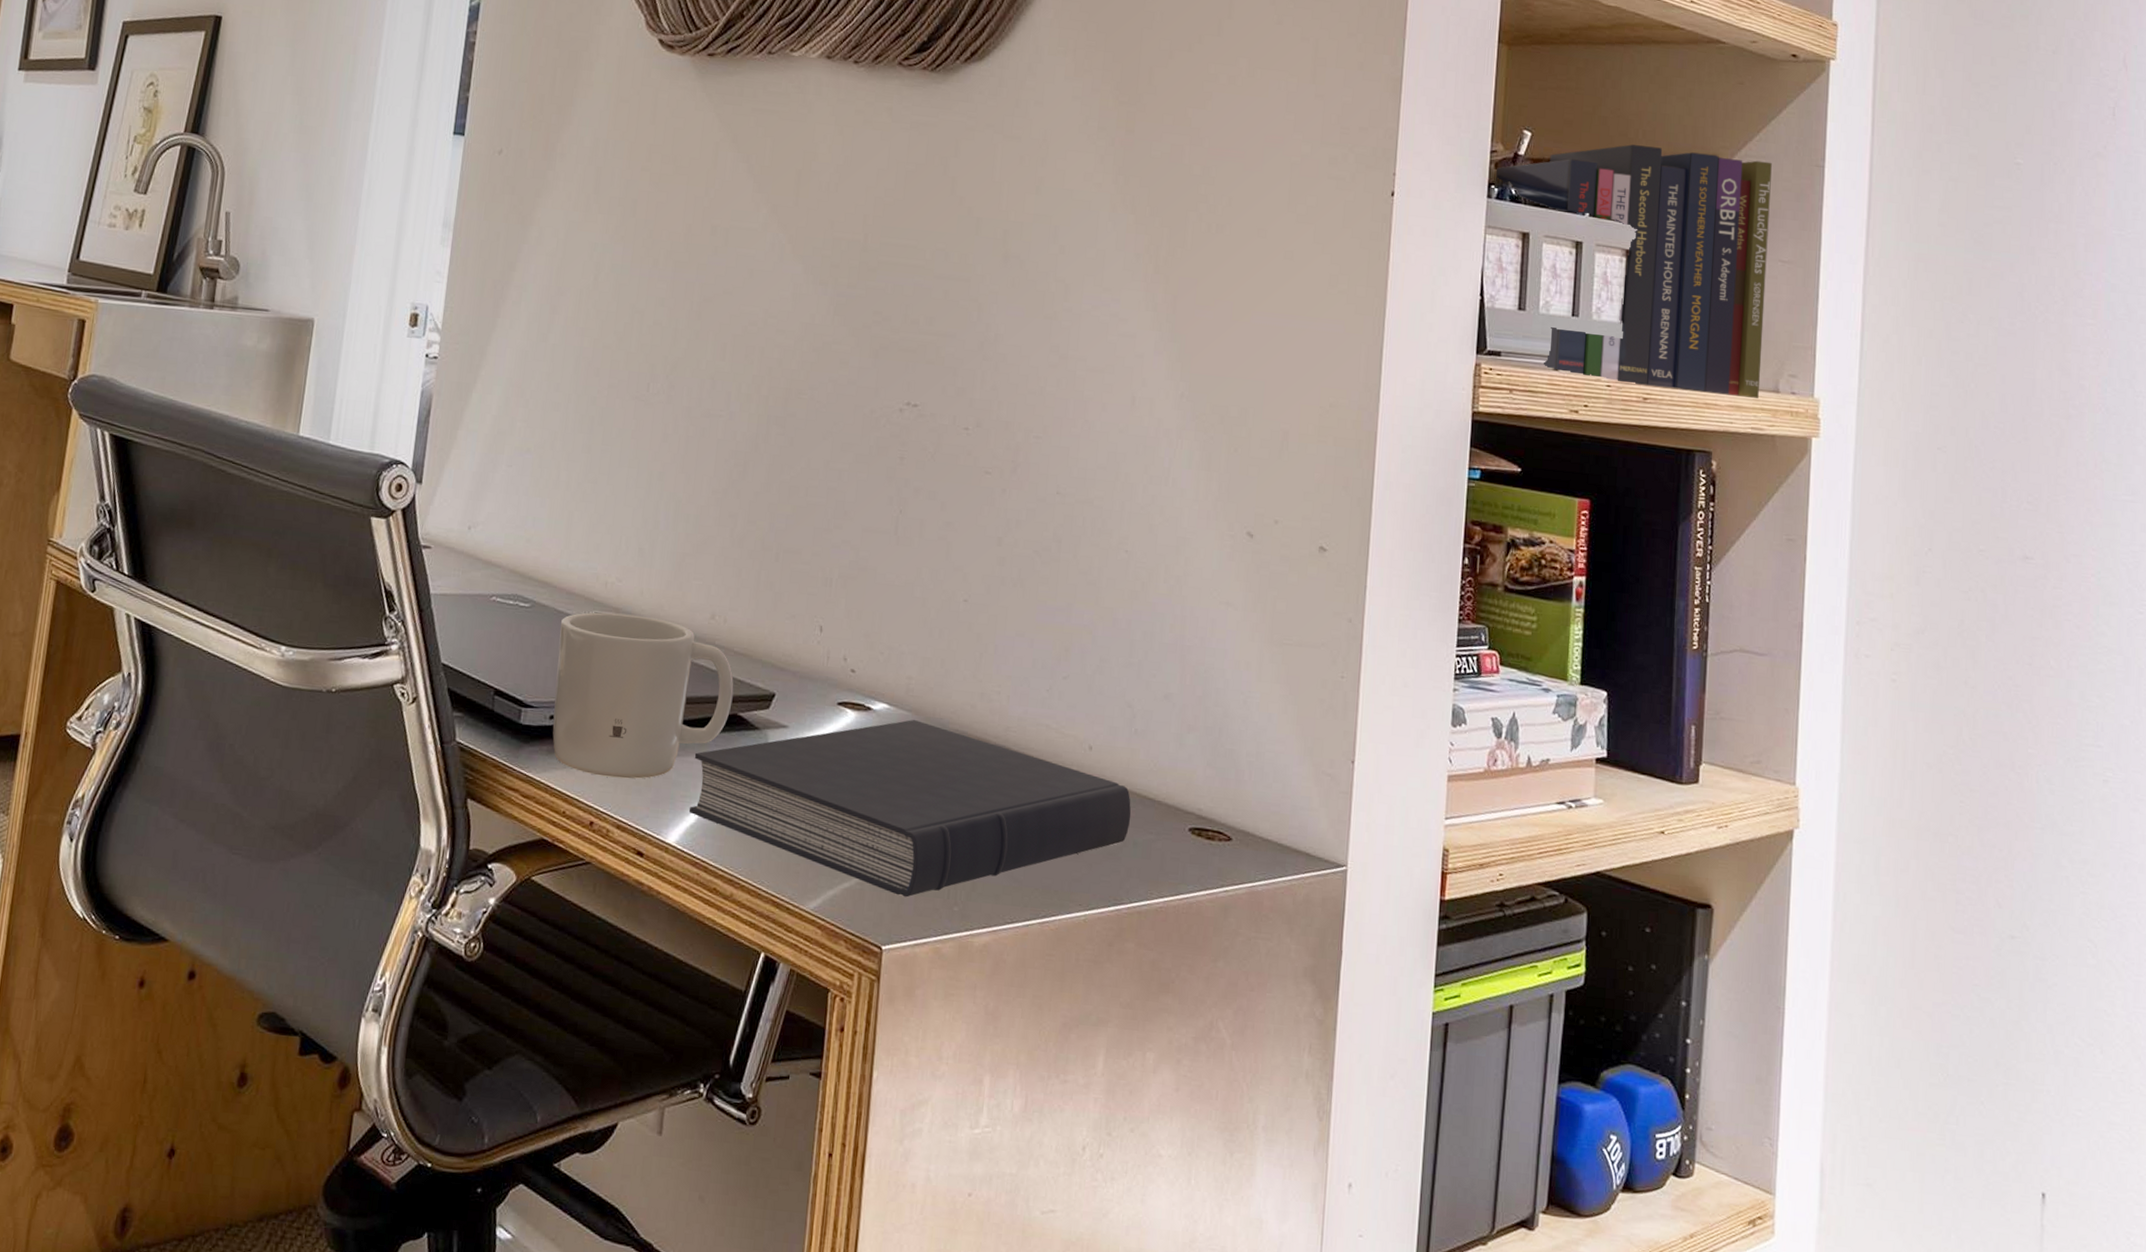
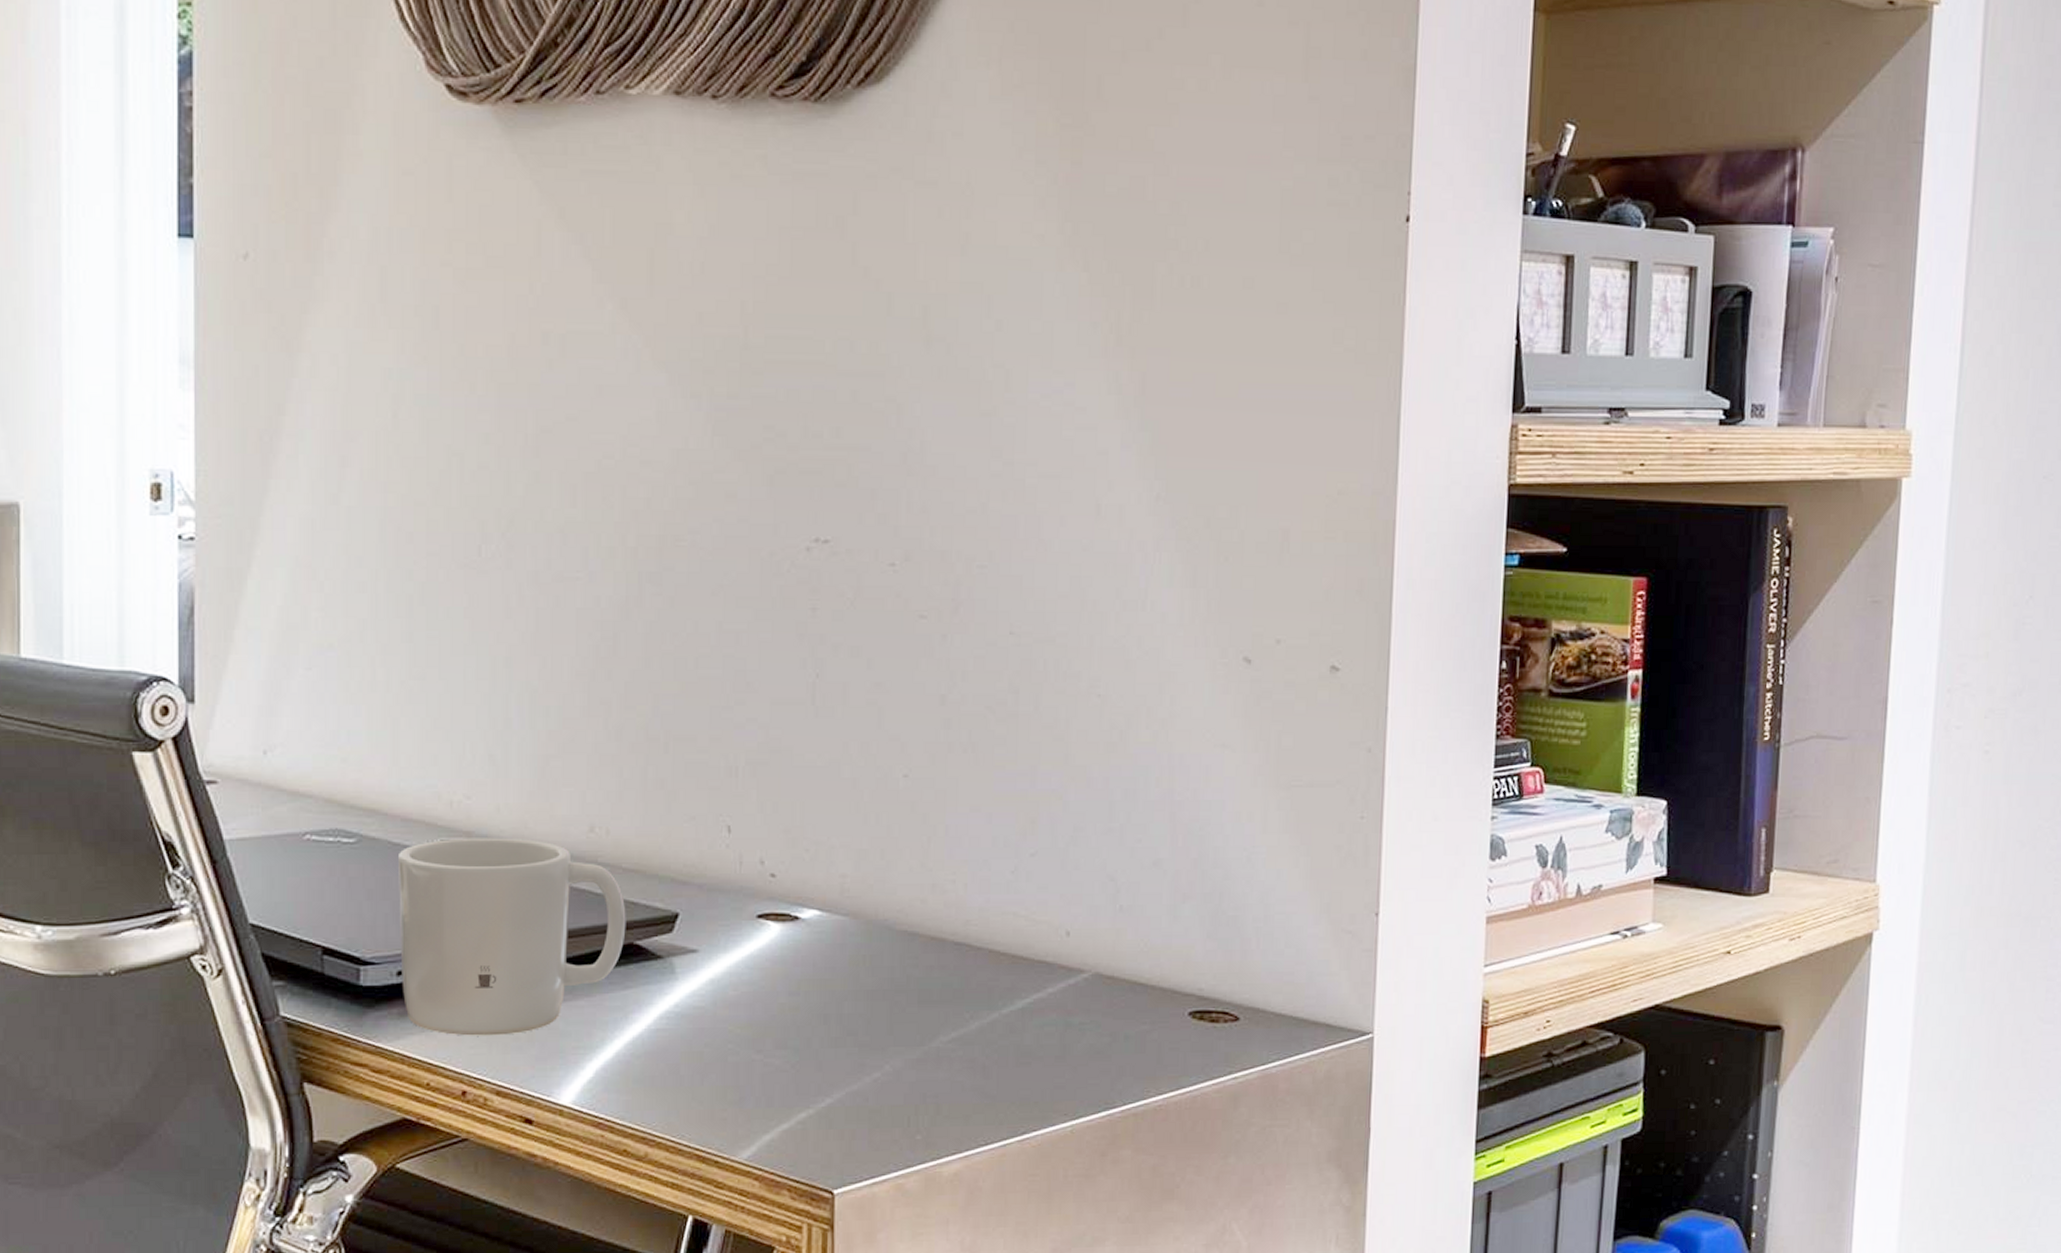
book: present [688,719,1131,898] -> none [584,924,1120,1132]
books: present [1496,144,1772,398] -> none [1533,132,1862,436]

